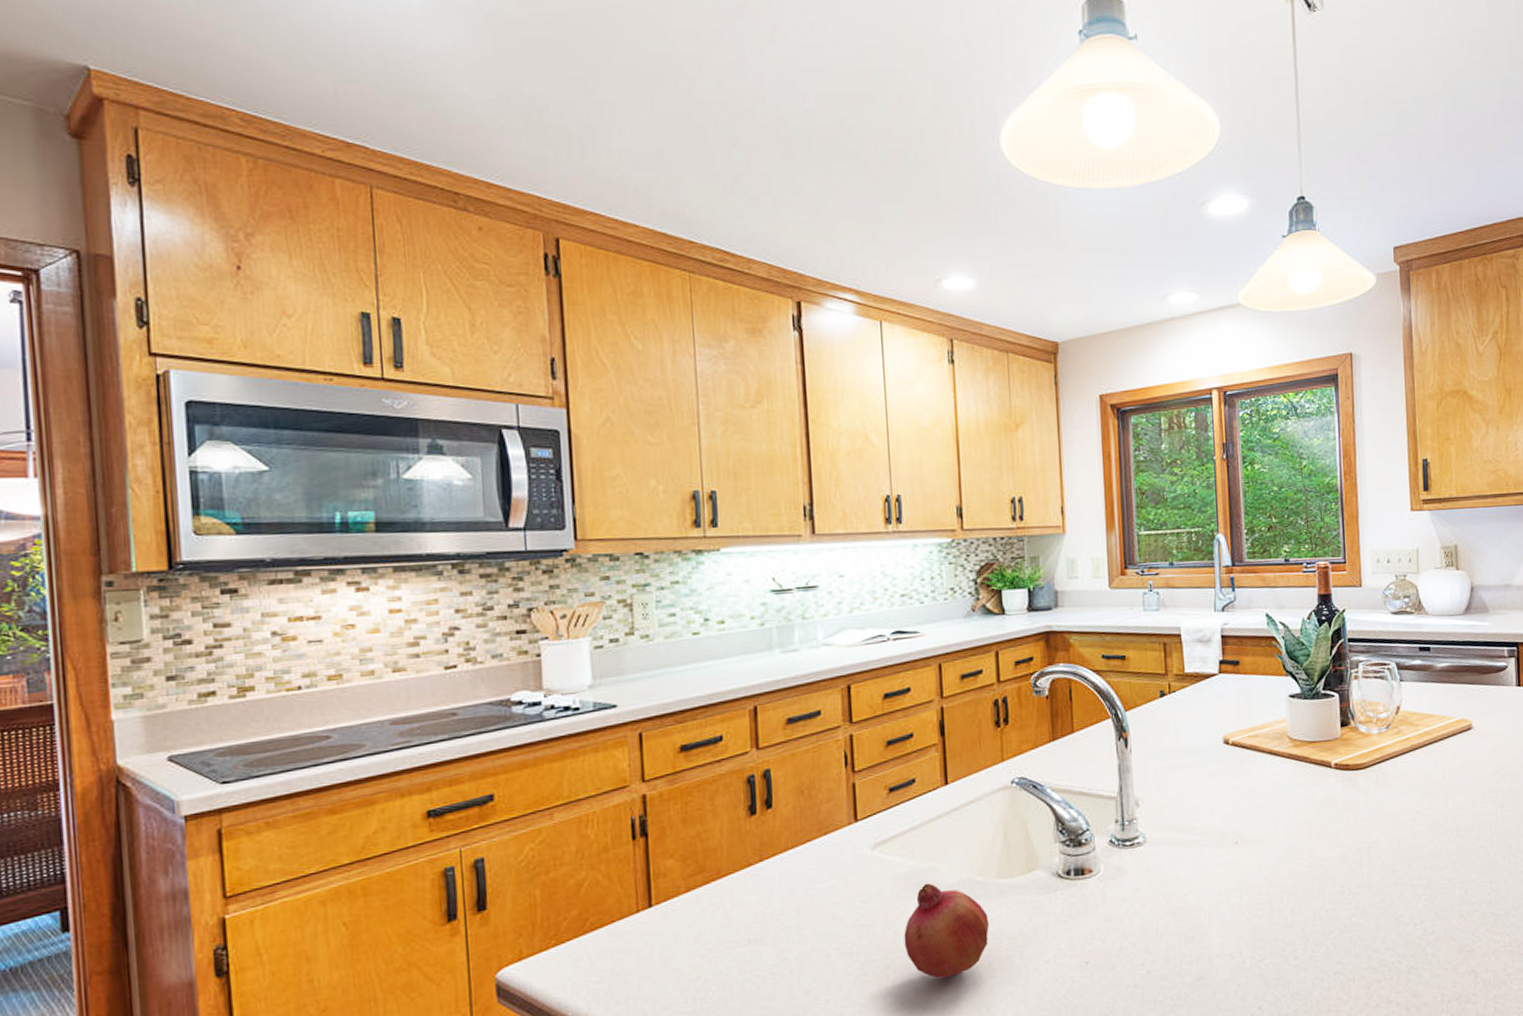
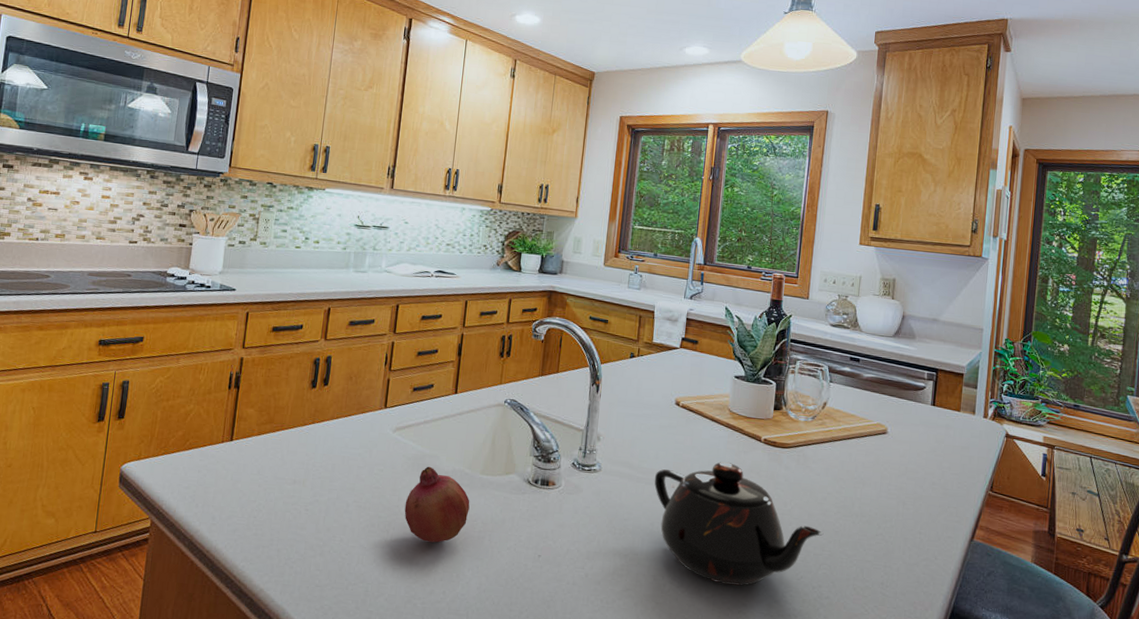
teapot: none [1212,800,1418,945] -> present [654,462,824,586]

